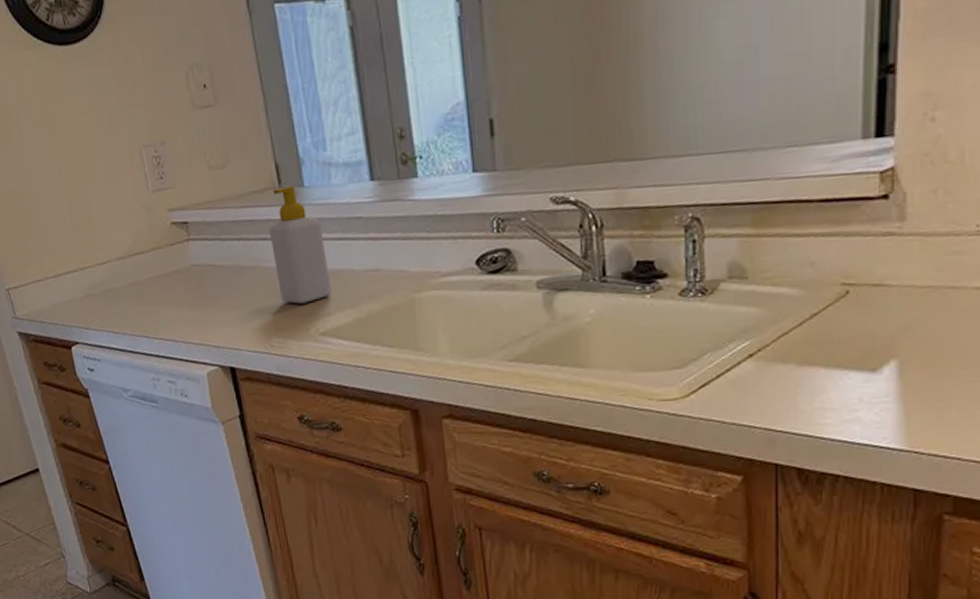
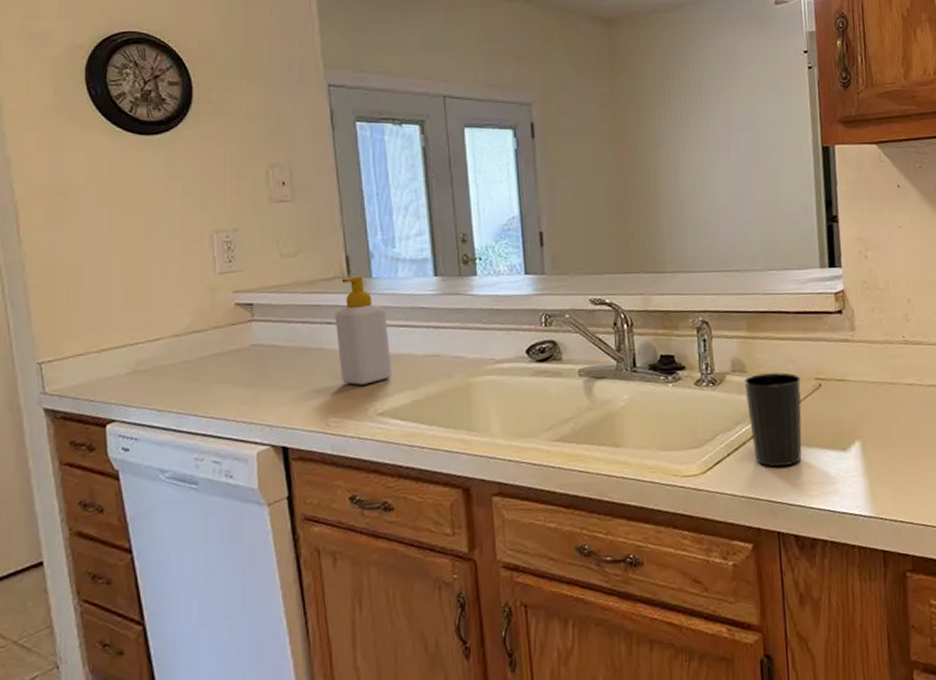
cup: none [743,277,820,391] -> present [744,372,802,467]

